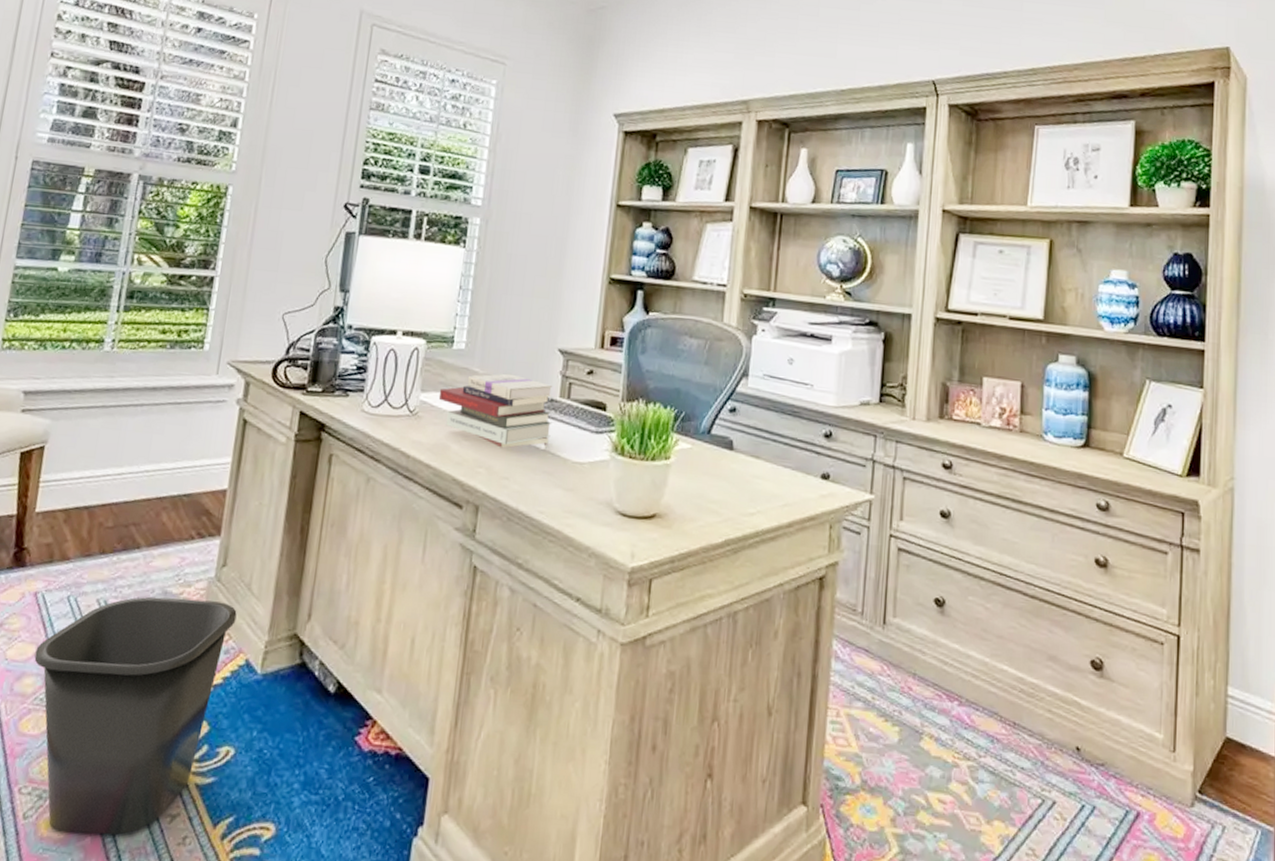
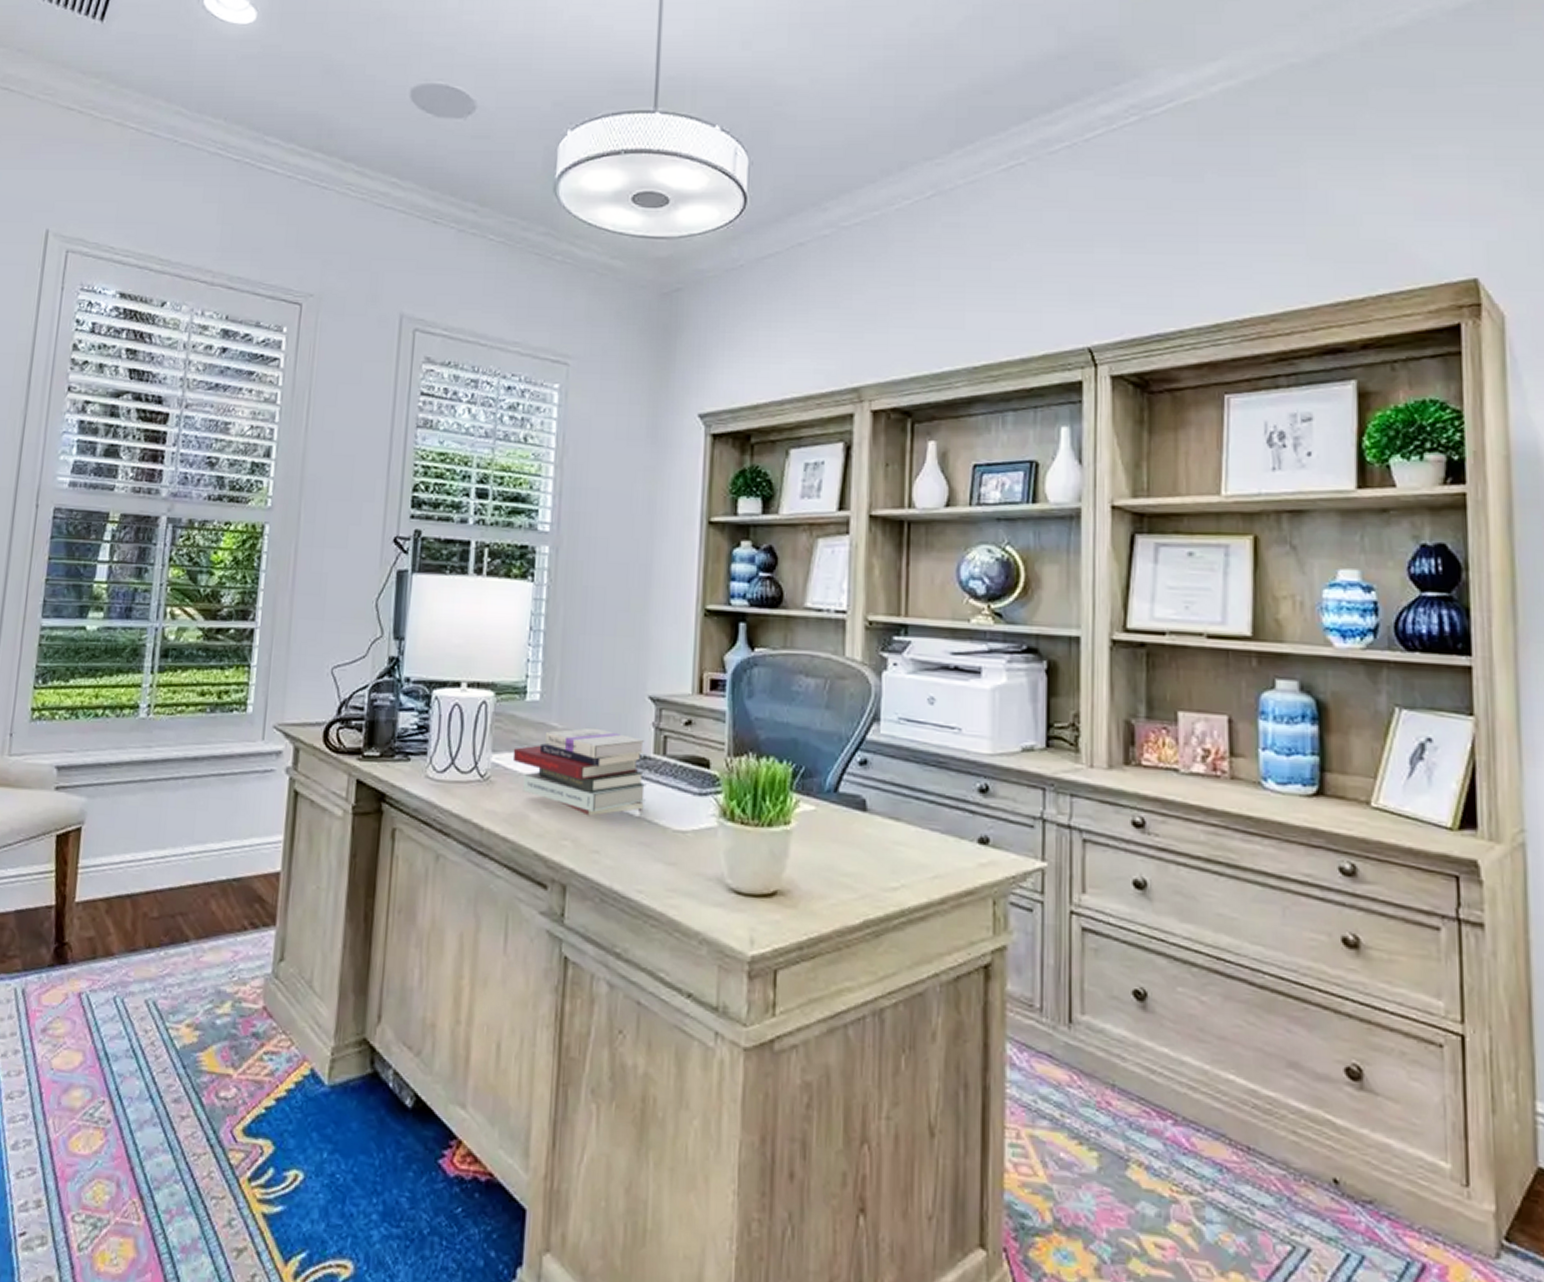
waste bin: present [34,596,237,835] -> none [81,996,298,1271]

